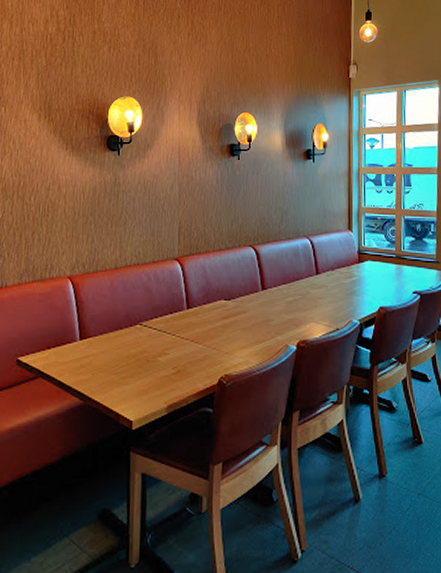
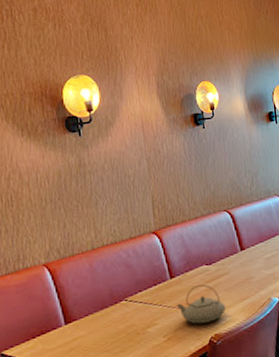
teapot: none [190,319,240,361] -> present [177,284,226,325]

